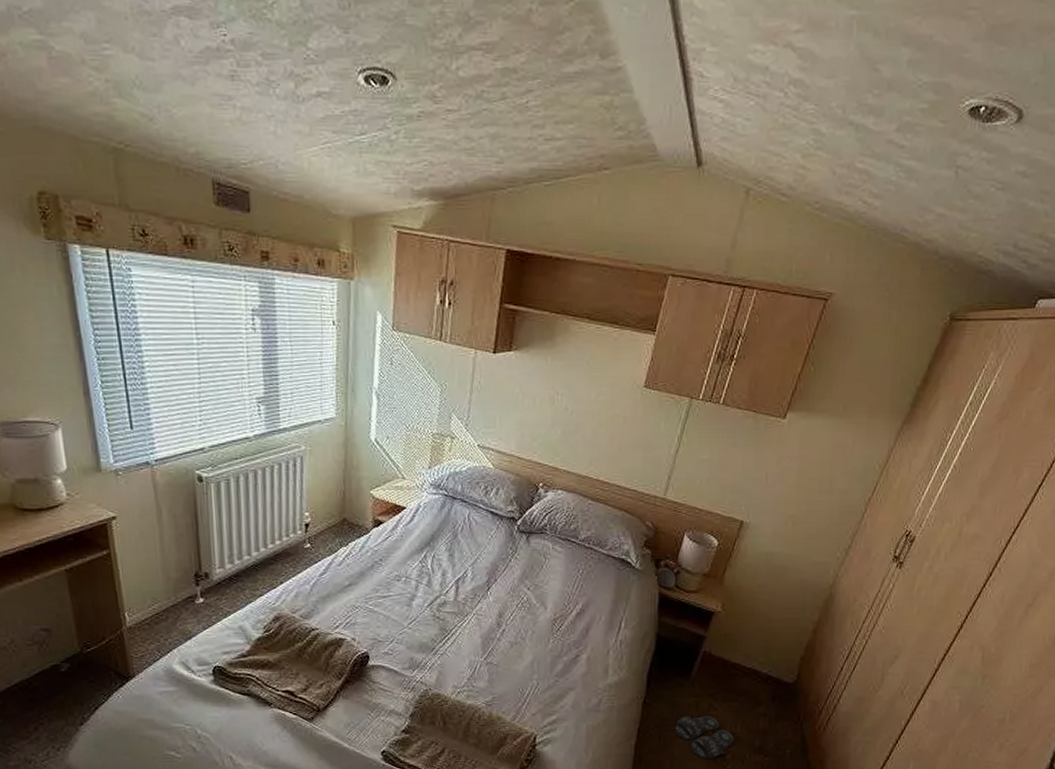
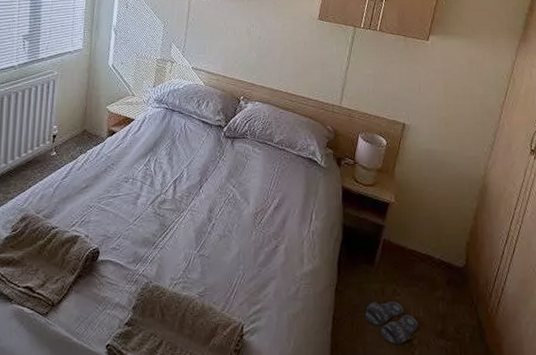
alarm clock: present [656,559,682,591] -> none [338,157,359,185]

